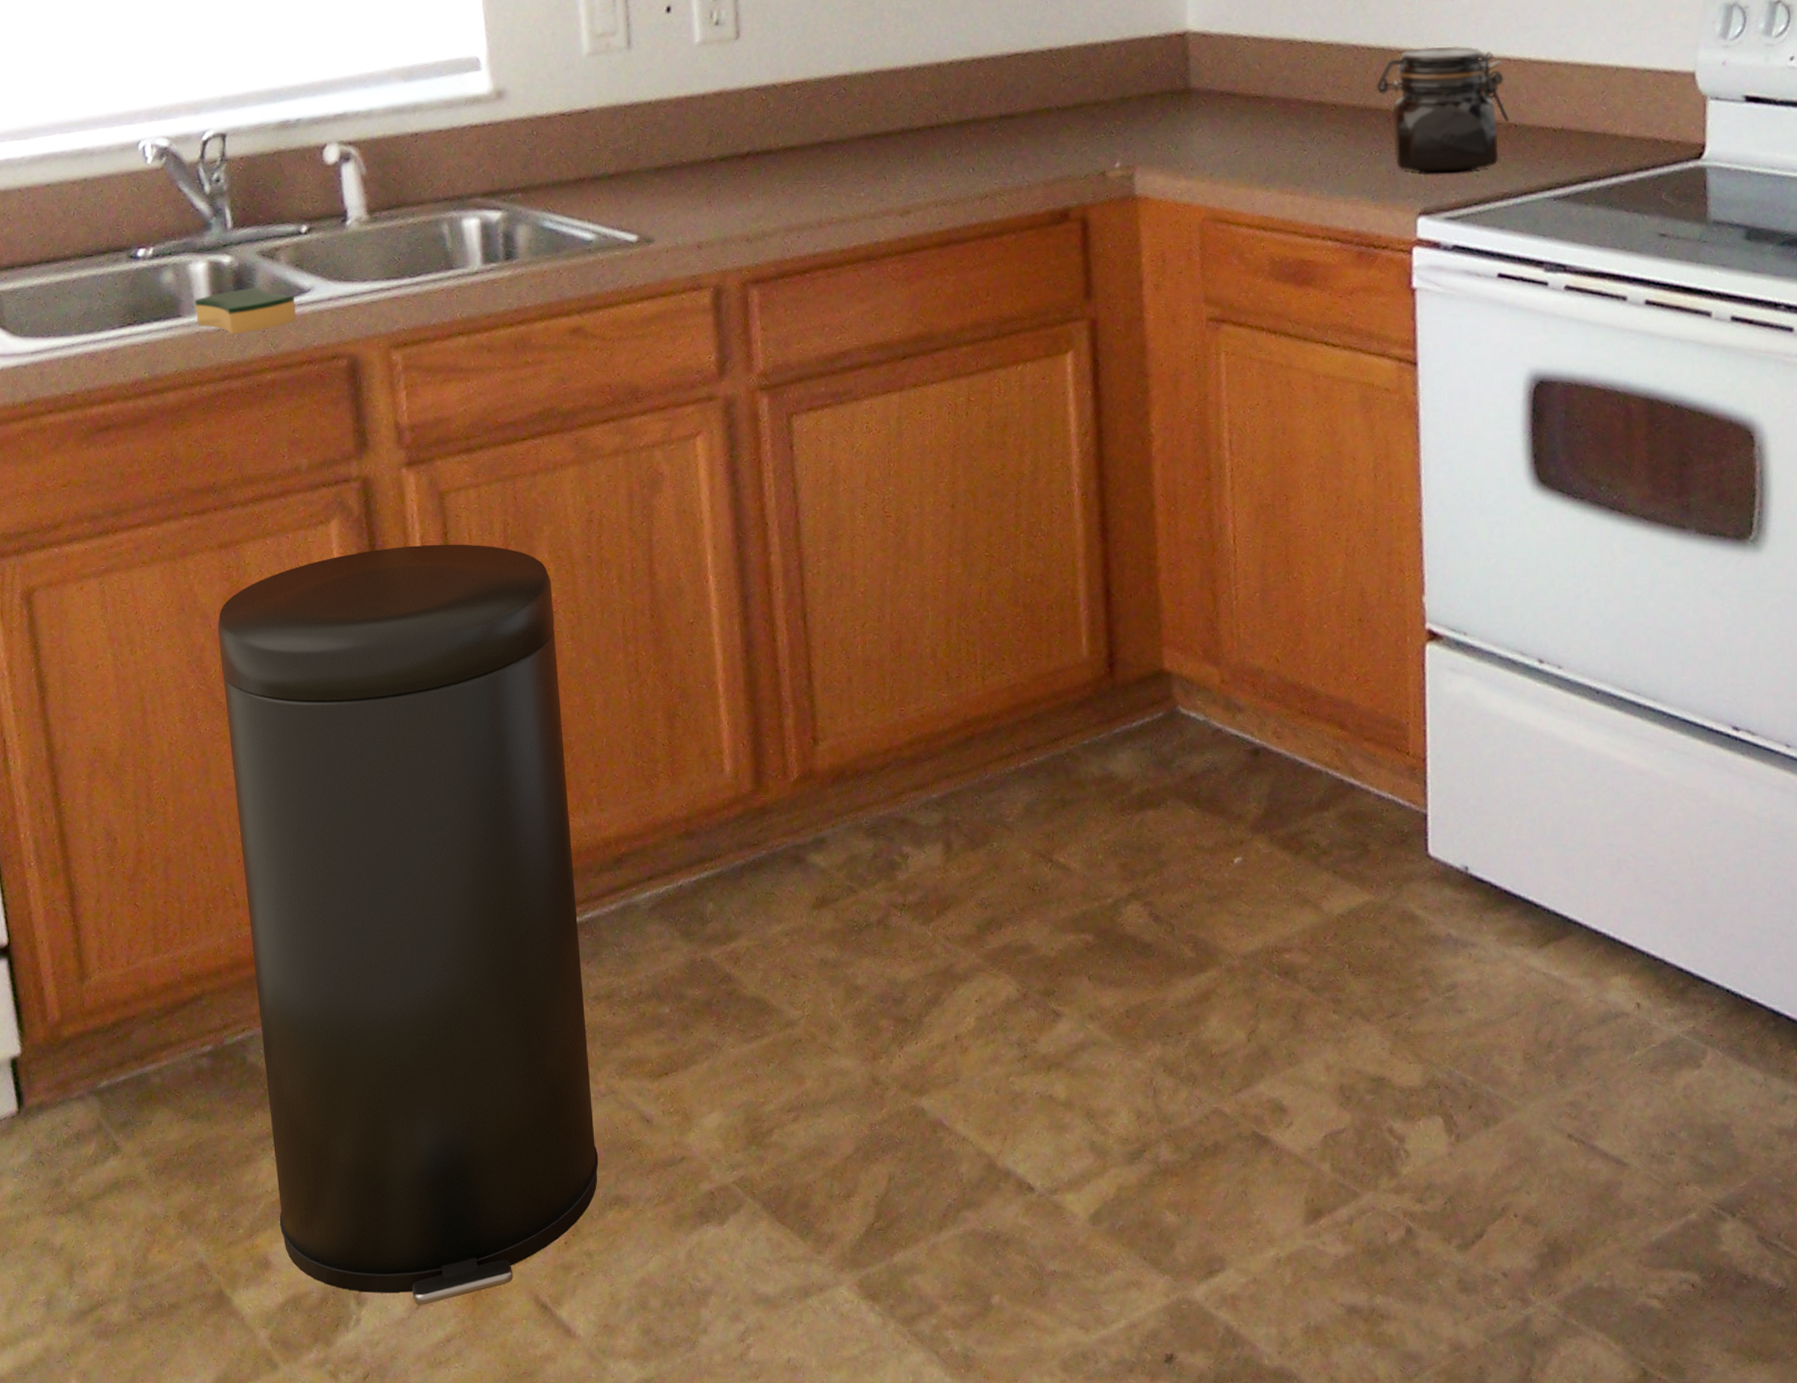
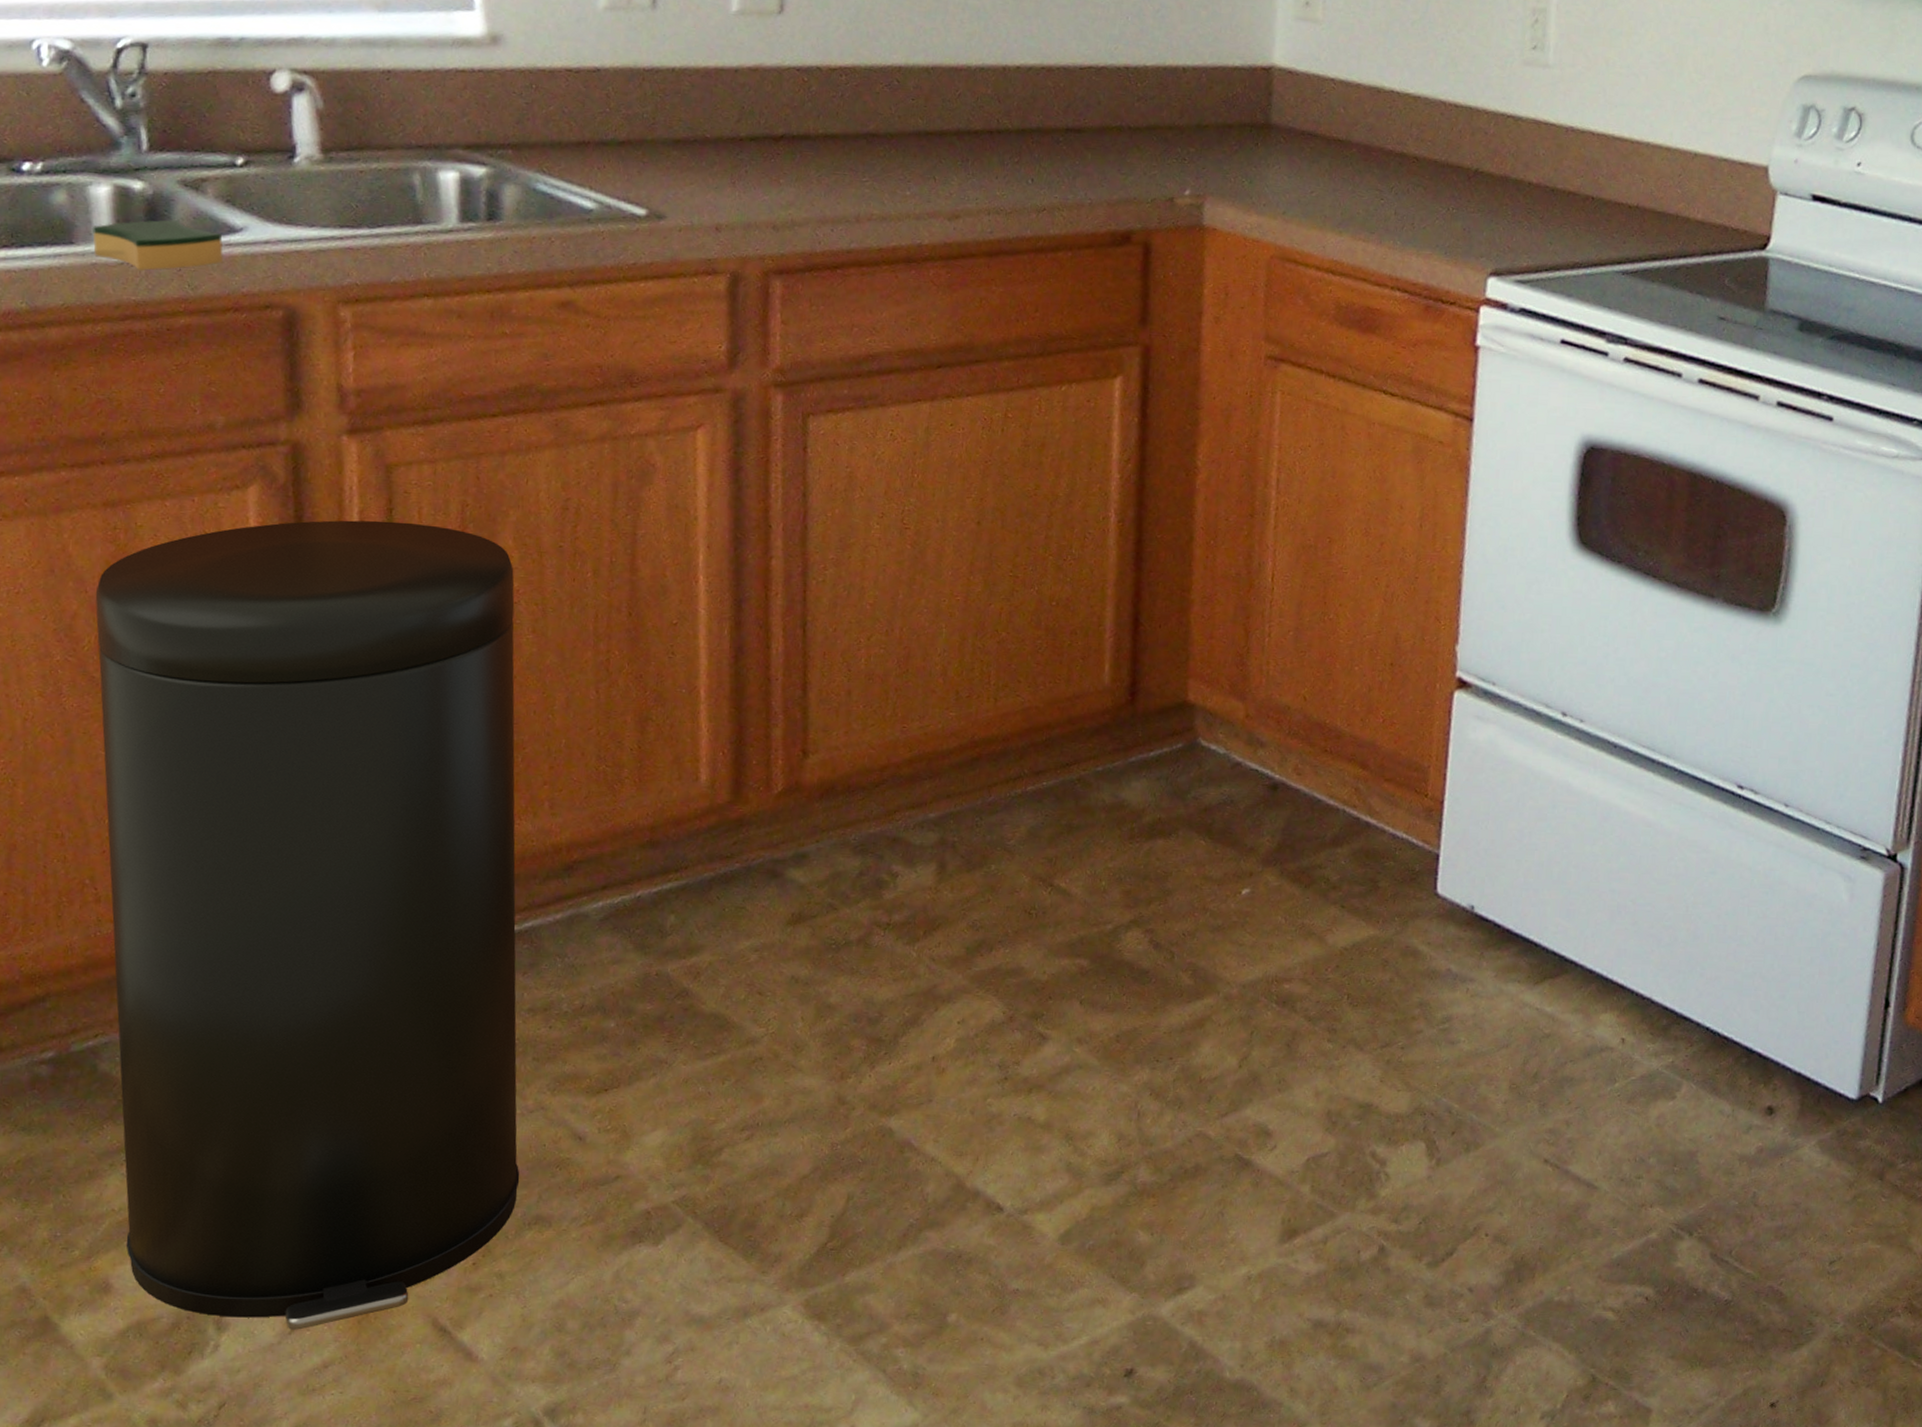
jar: present [1376,46,1509,174] -> none [1459,111,1587,238]

